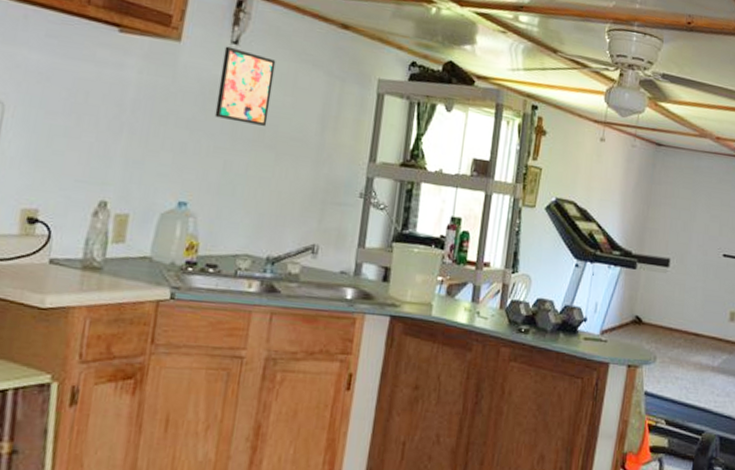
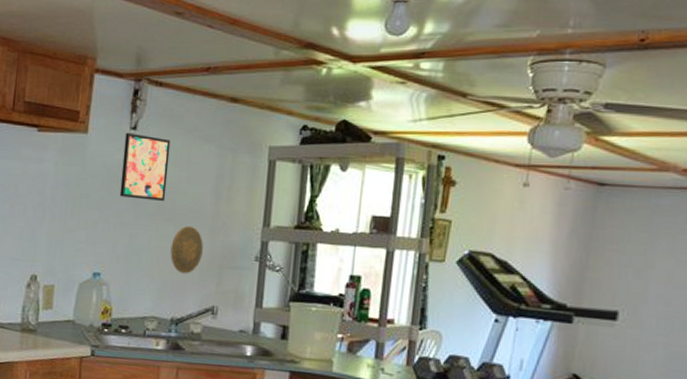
decorative plate: none [269,155,306,208] -> present [170,225,203,274]

